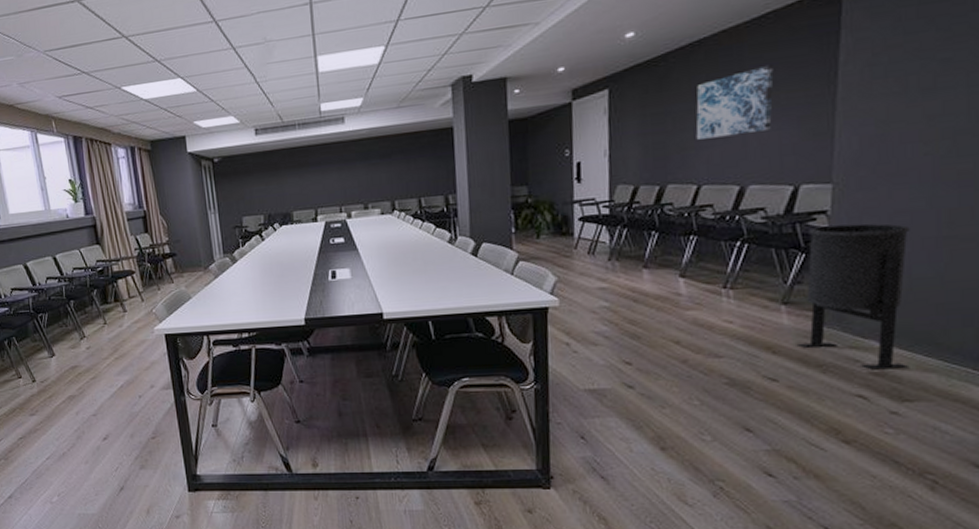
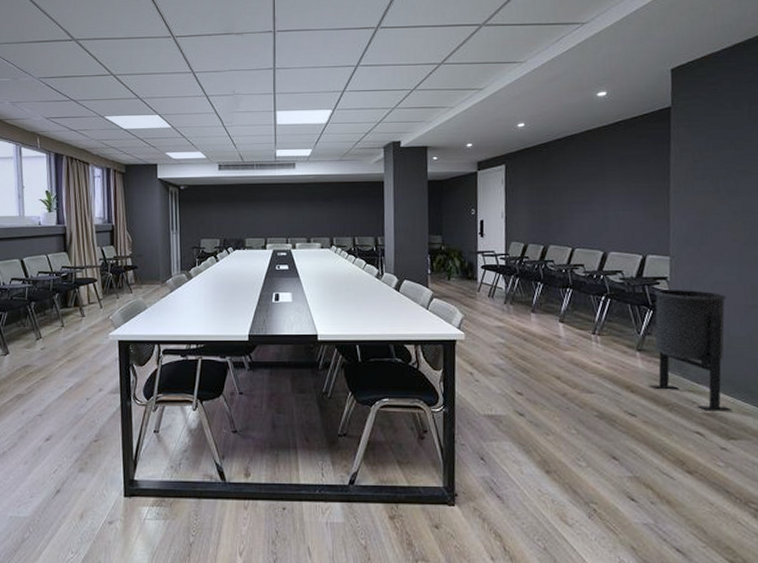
wall art: present [695,64,774,140] -> none [570,160,625,212]

